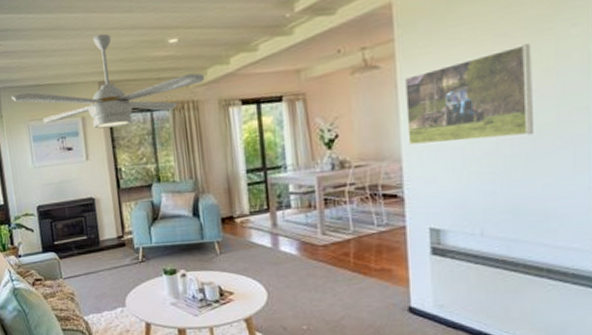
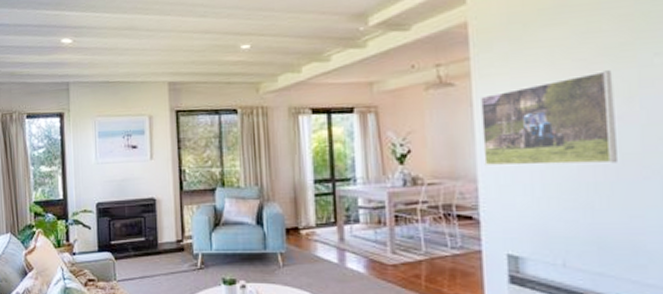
ceiling fan: present [11,33,205,129] -> none [80,36,275,129]

